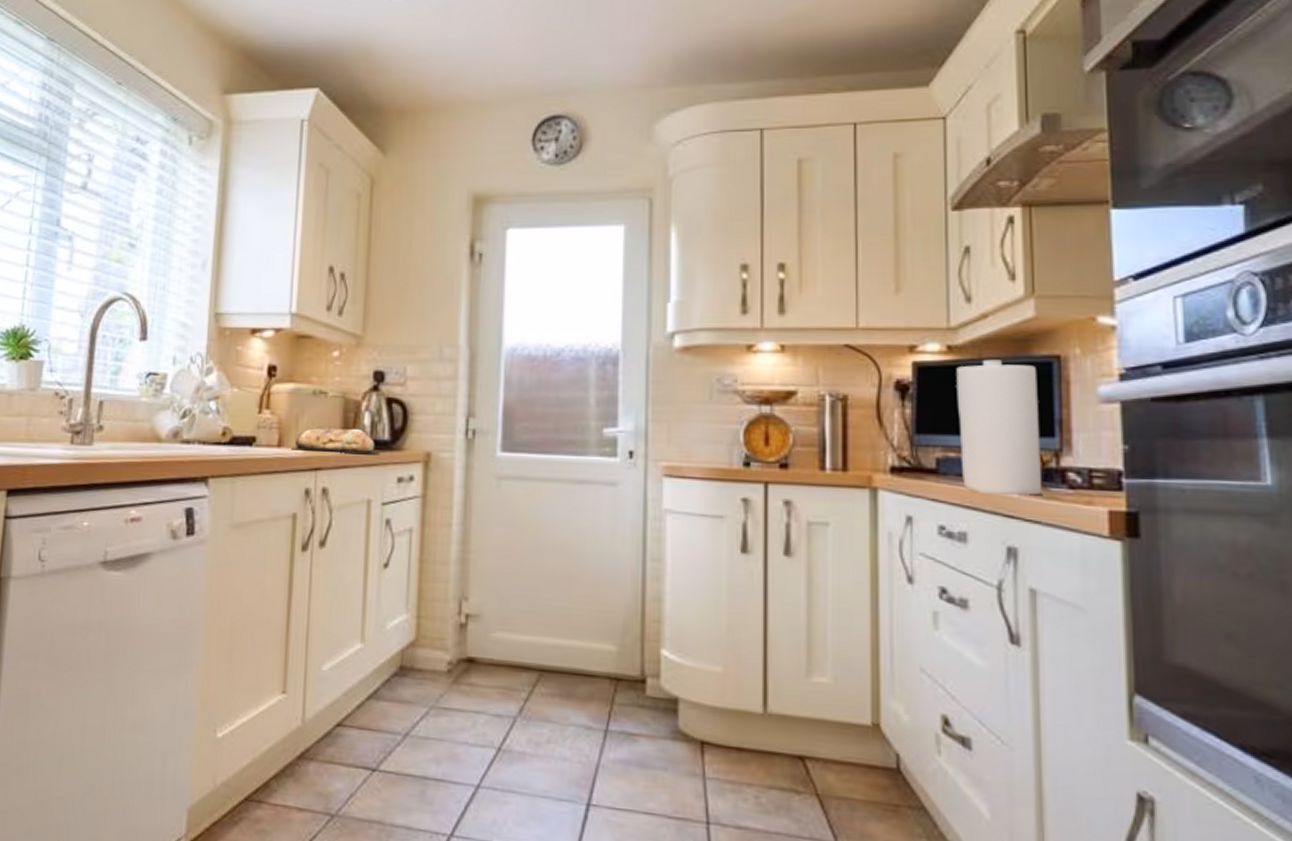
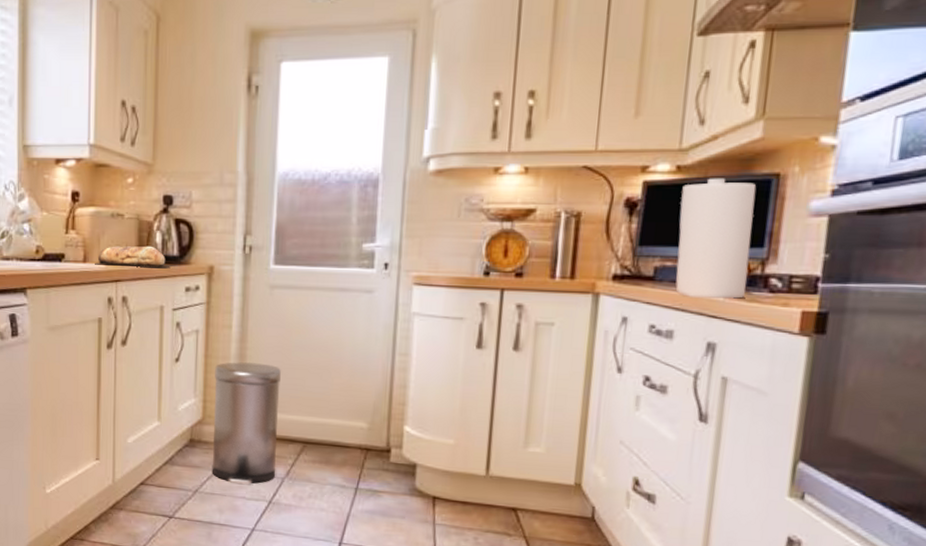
pedal bin: none [426,568,511,725] -> present [211,362,281,484]

